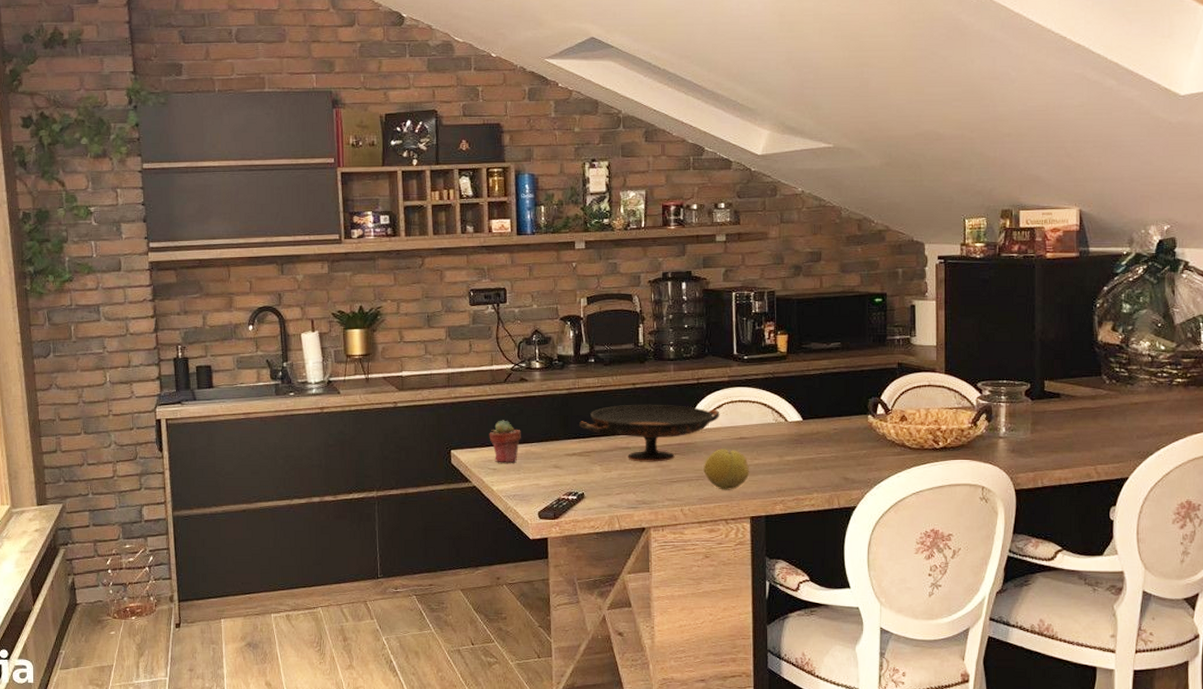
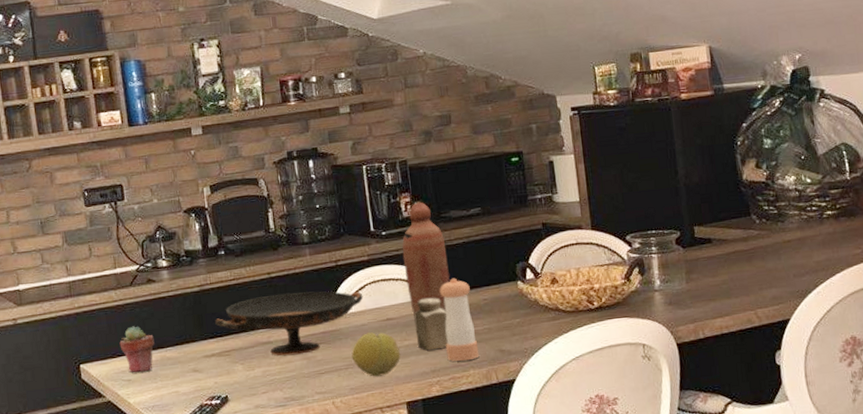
bottle: none [761,331,804,436] -> present [402,202,450,313]
salt shaker: none [766,423,798,471] -> present [414,298,448,351]
pepper shaker: none [792,406,824,485] -> present [439,278,479,362]

